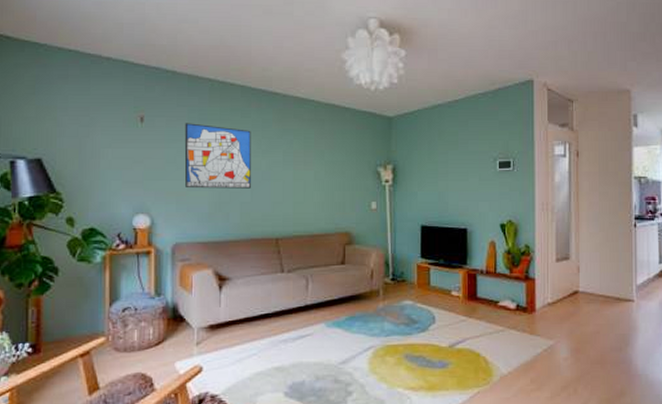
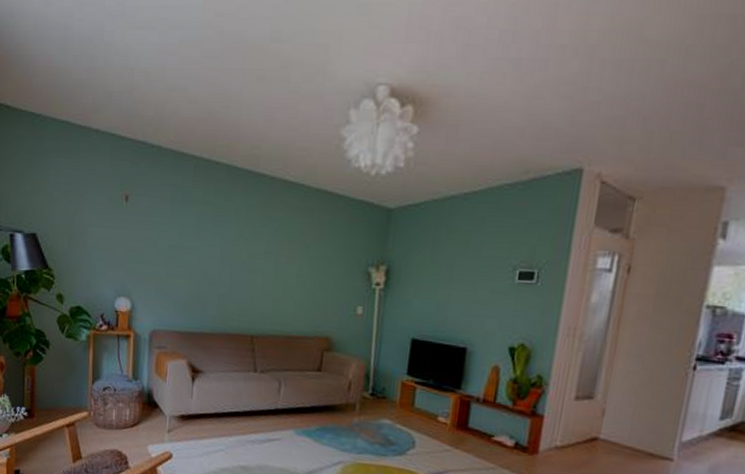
wall art: present [184,123,251,189] -> none [165,204,234,280]

